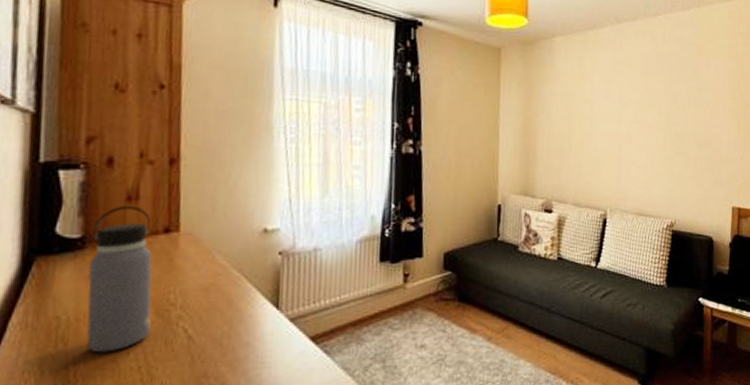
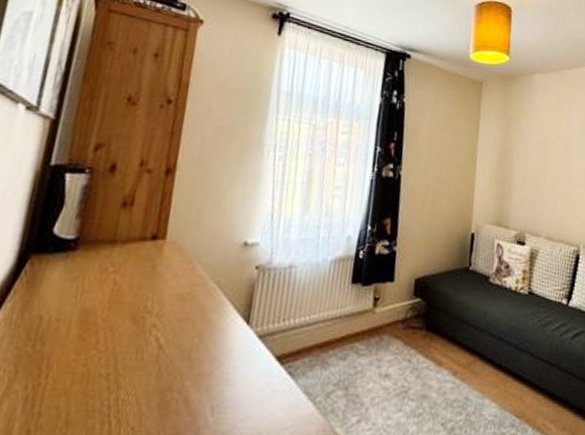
water bottle: present [86,205,152,353] -> none [63,210,141,356]

